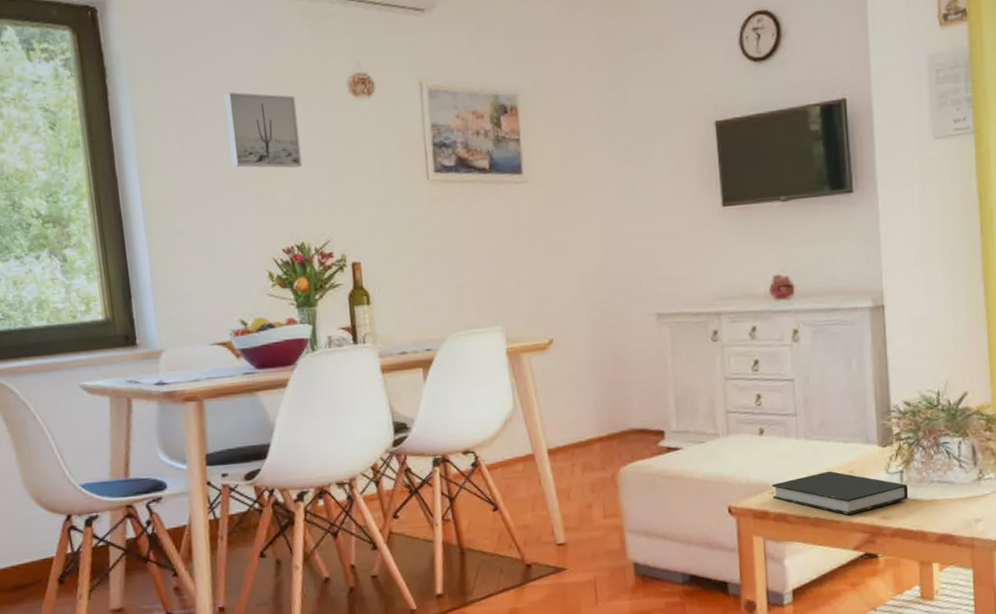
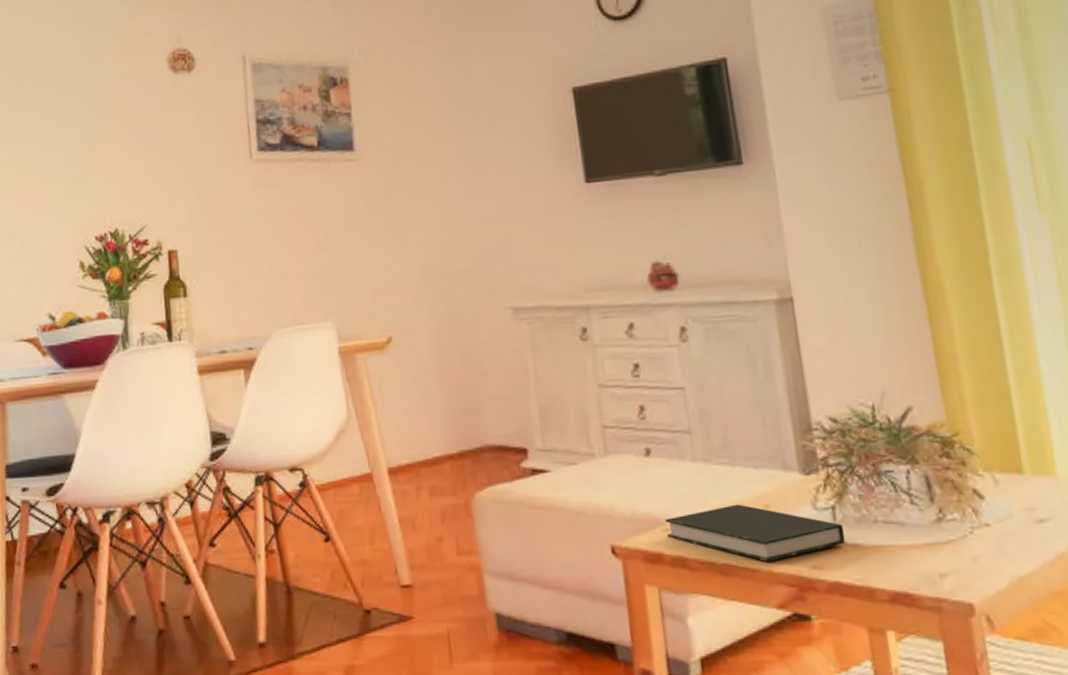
wall art: present [224,92,302,168] -> none [41,72,118,151]

